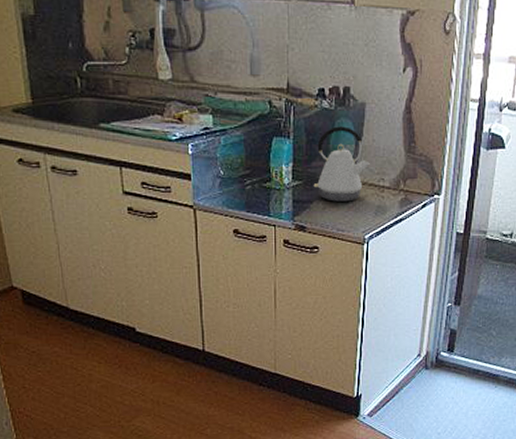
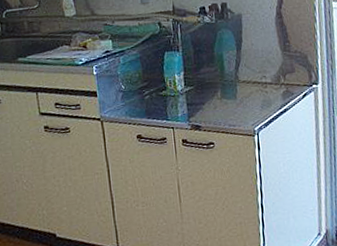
kettle: present [313,126,370,202] -> none [203,35,252,101]

